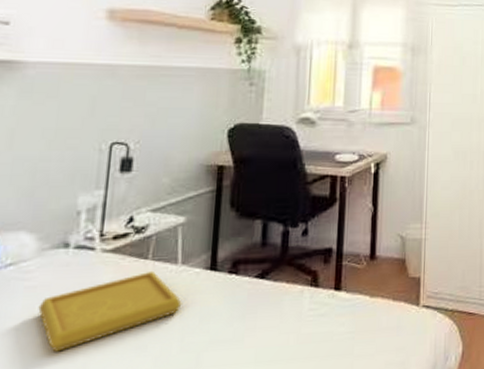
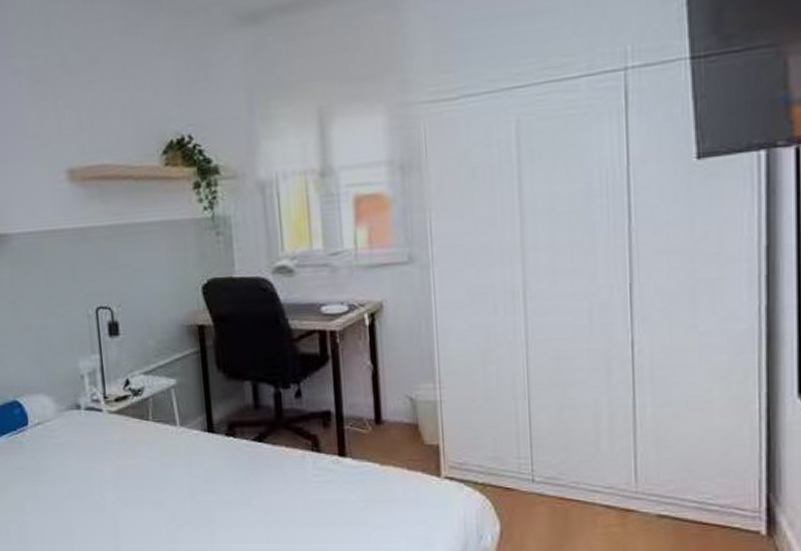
serving tray: present [38,270,182,352] -> none [67,431,187,502]

